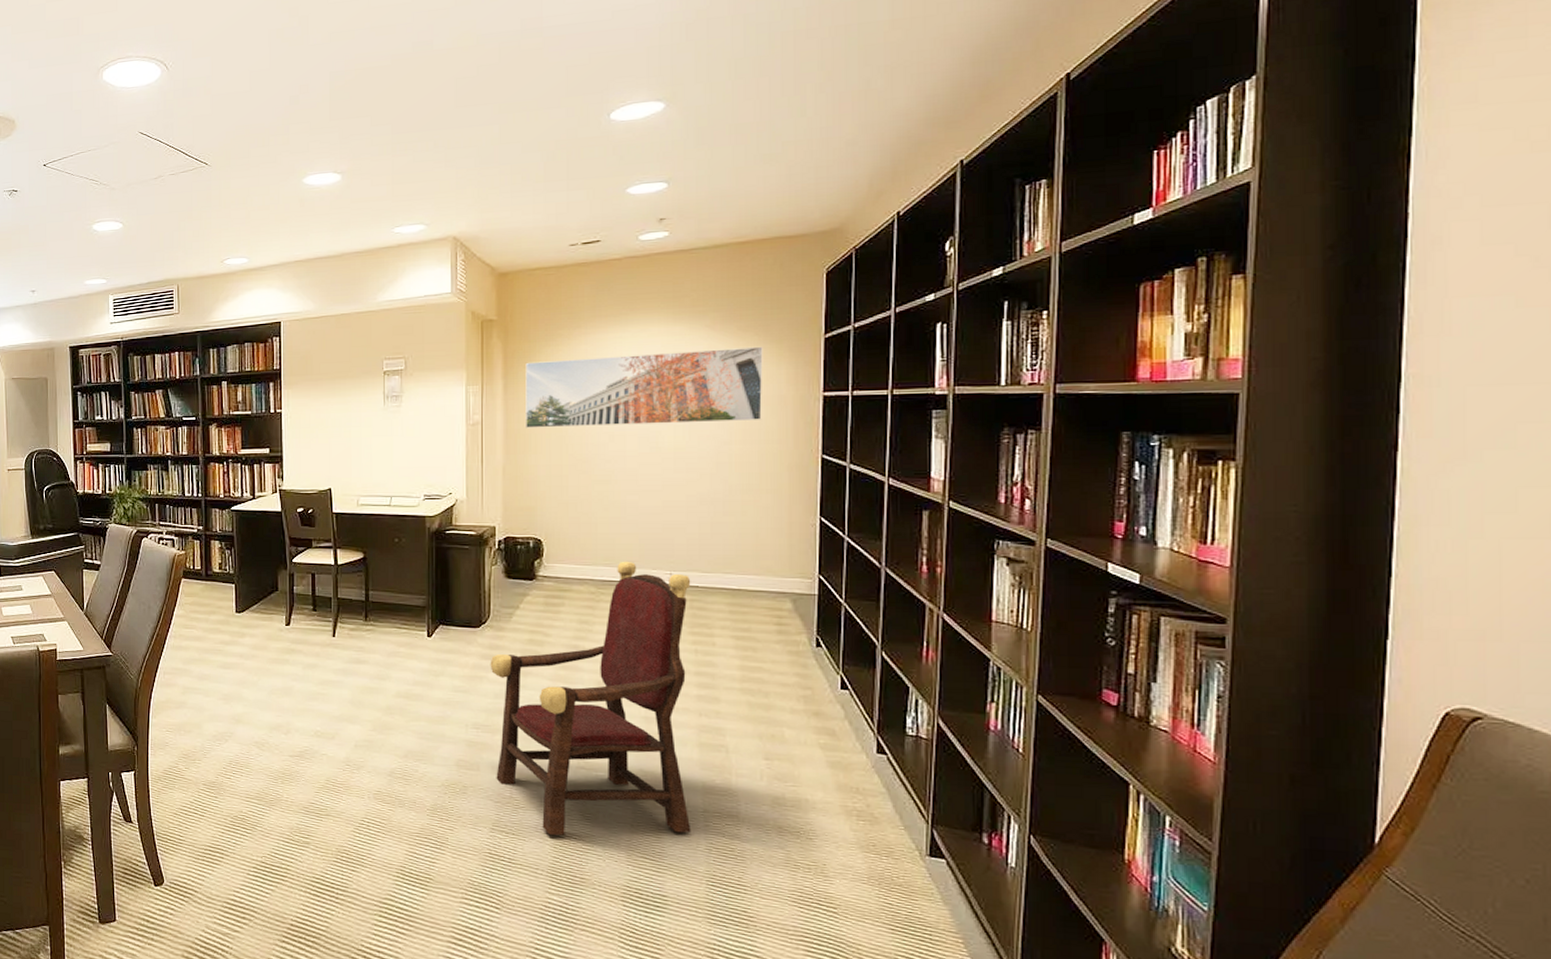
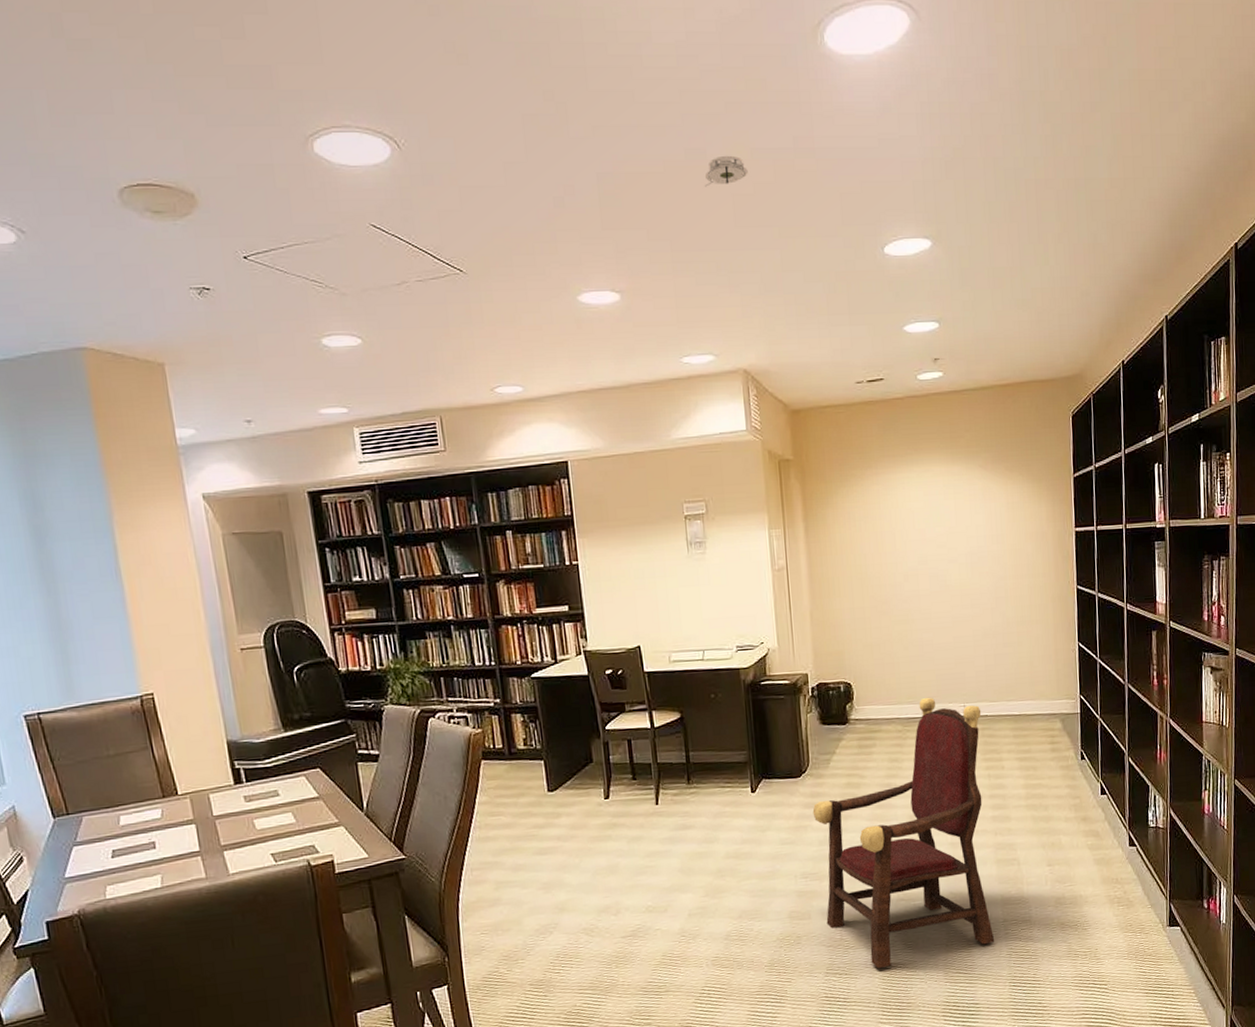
smoke detector: none [429,43,472,74] -> present [704,155,748,187]
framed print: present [525,346,763,428] -> none [823,485,1029,572]

